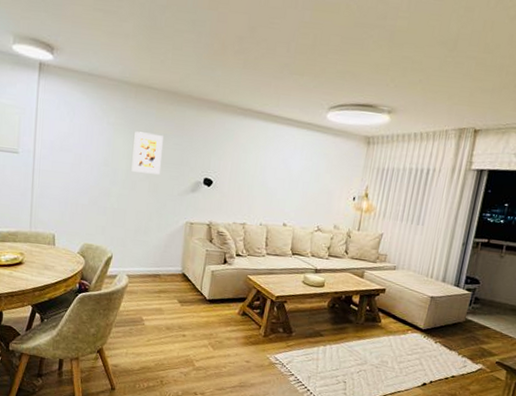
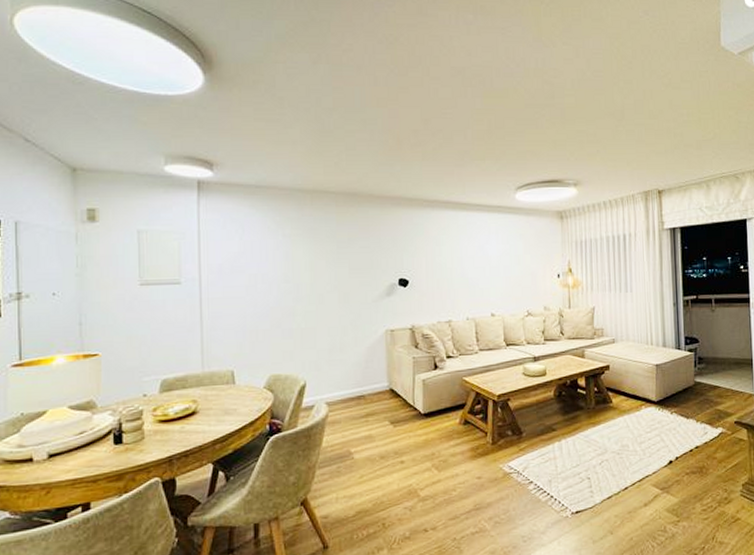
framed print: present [131,131,163,175] -> none [315,239,349,284]

